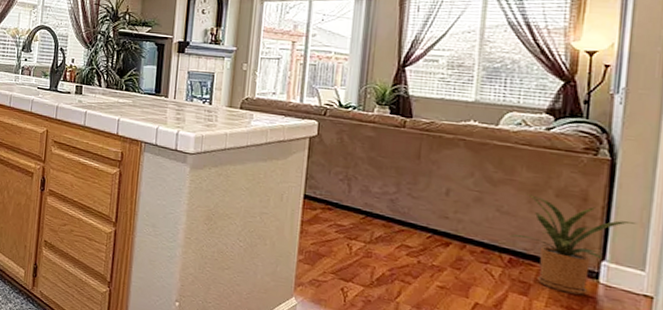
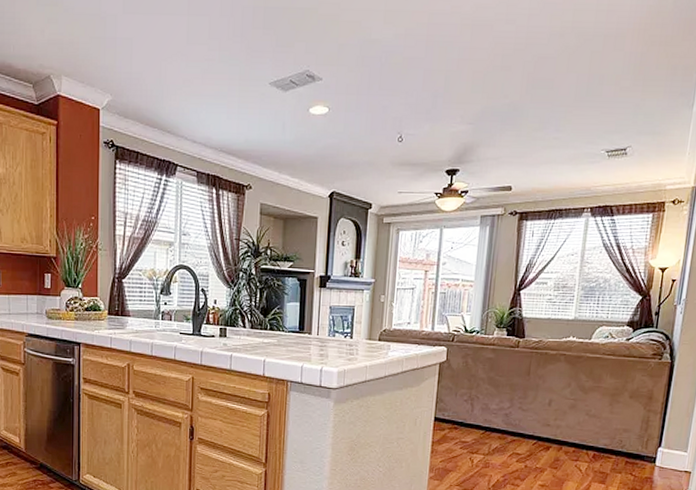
house plant: present [508,194,636,295] -> none [593,398,684,477]

